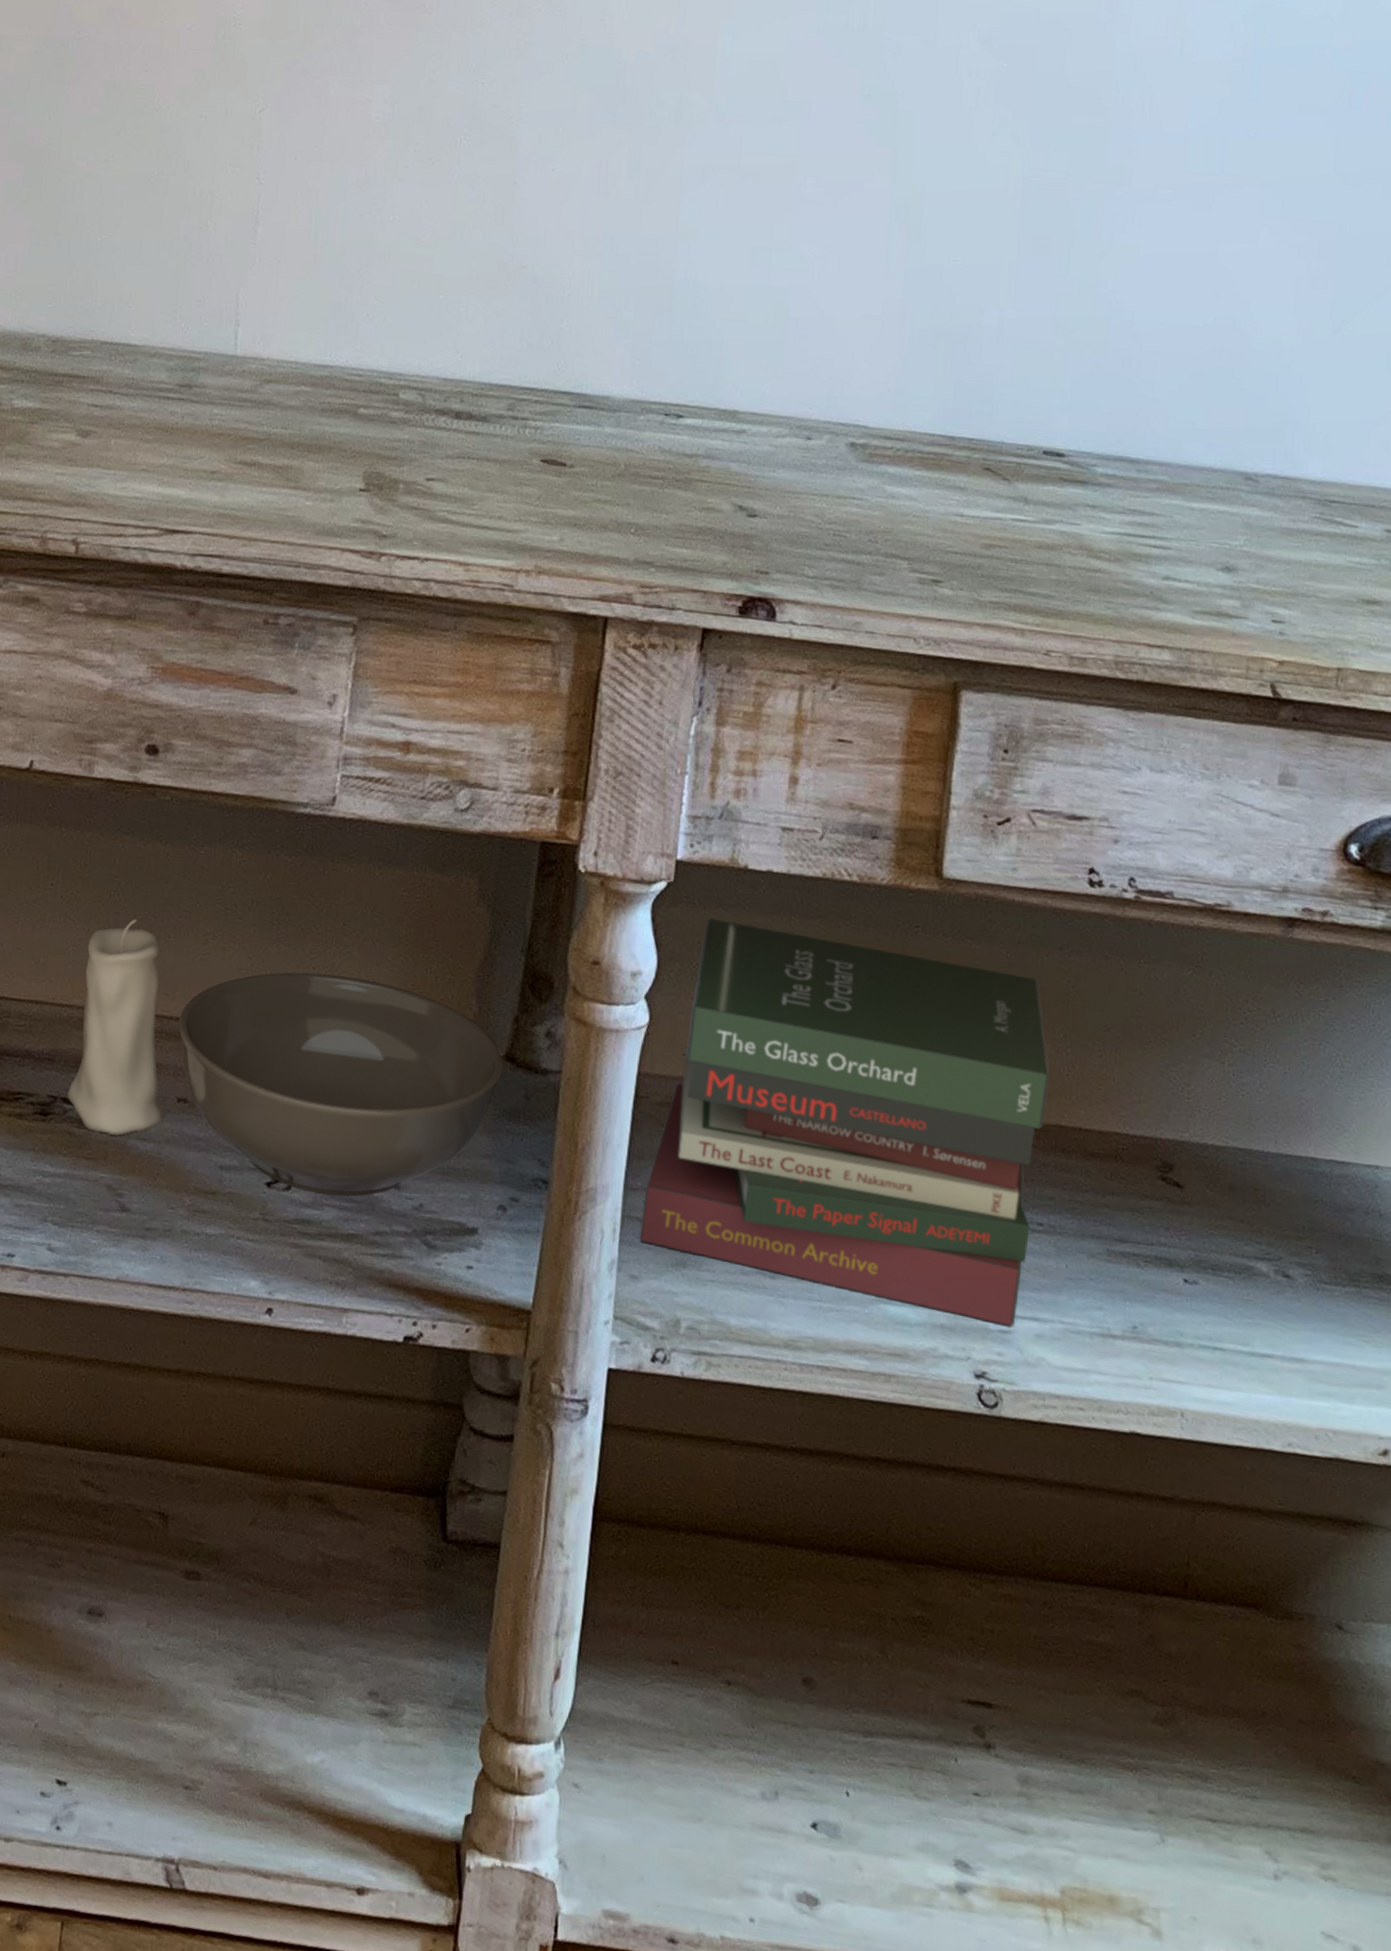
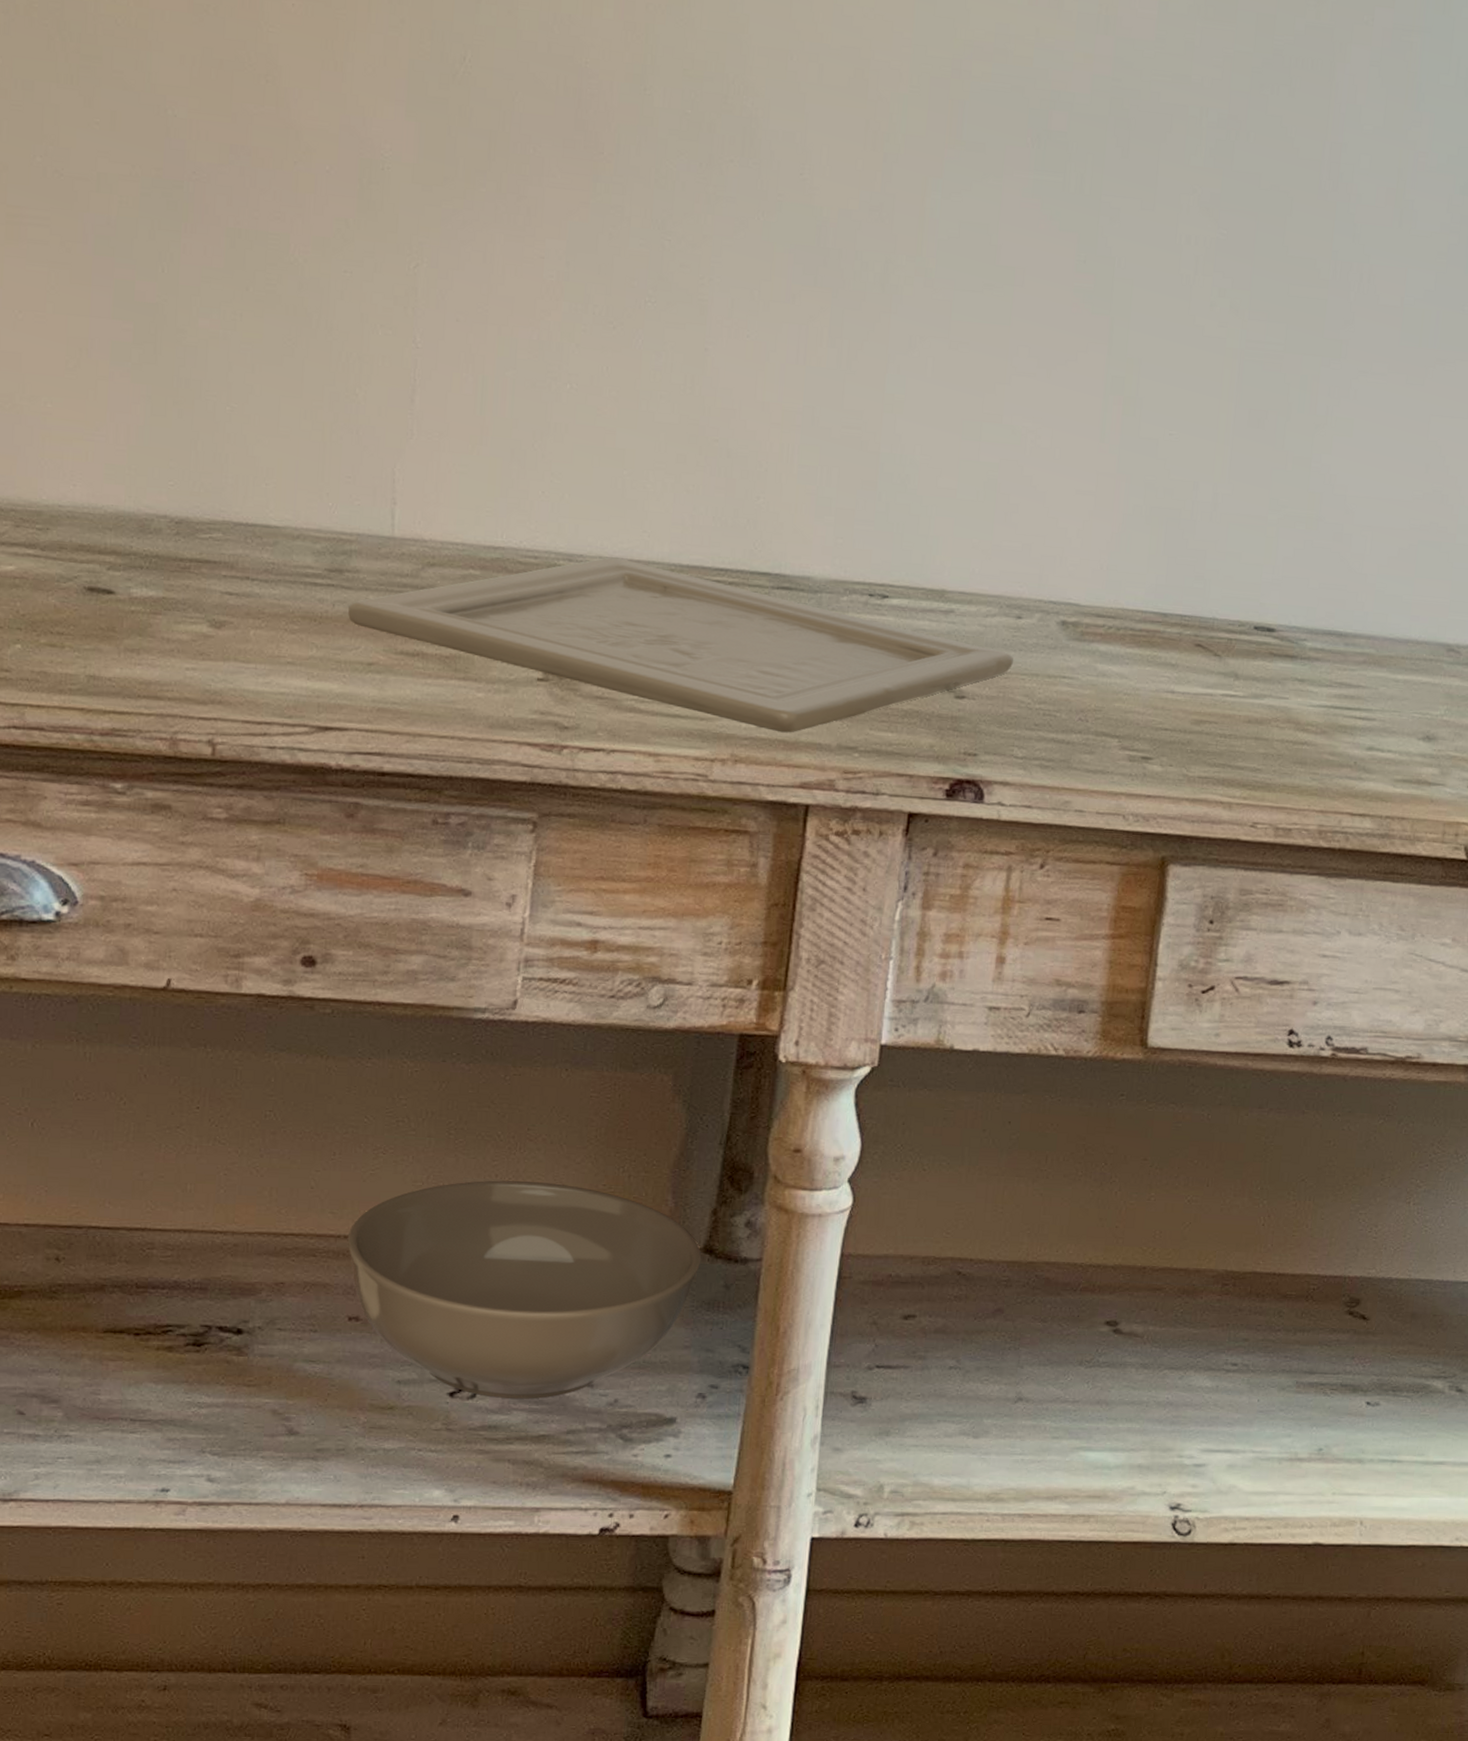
candle: present [67,919,164,1136] -> none [224,1138,334,1360]
decorative tray: none [195,376,805,547] -> present [348,557,1014,733]
books: present [640,918,1050,1326] -> none [843,1099,1247,1460]

